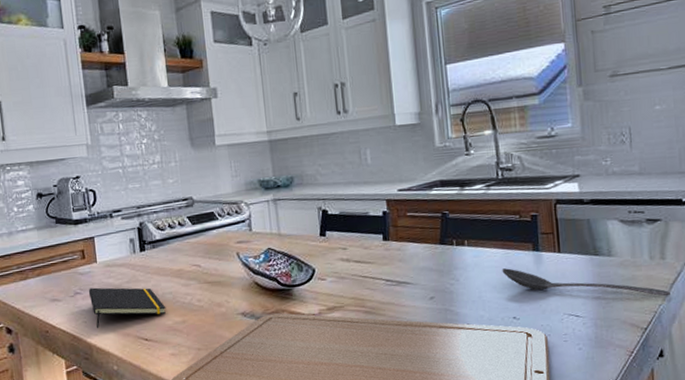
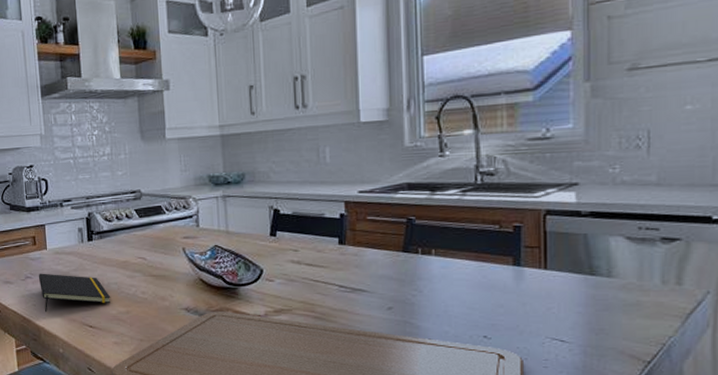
stirrer: present [502,268,670,297] -> none [474,282,685,328]

